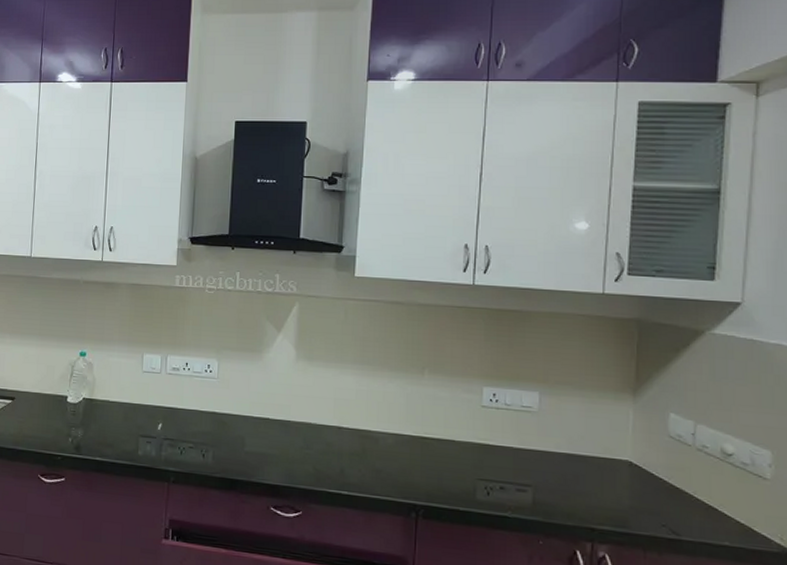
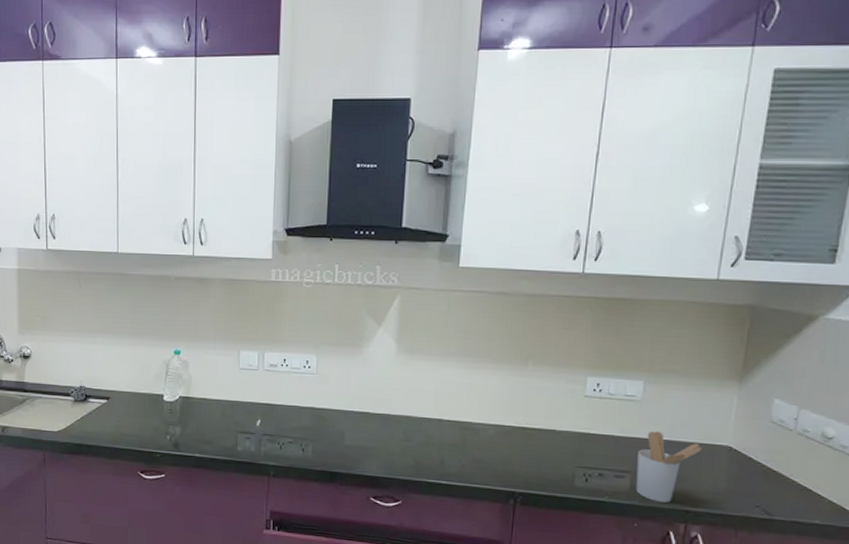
utensil holder: none [538,443,602,519] -> present [635,431,702,503]

